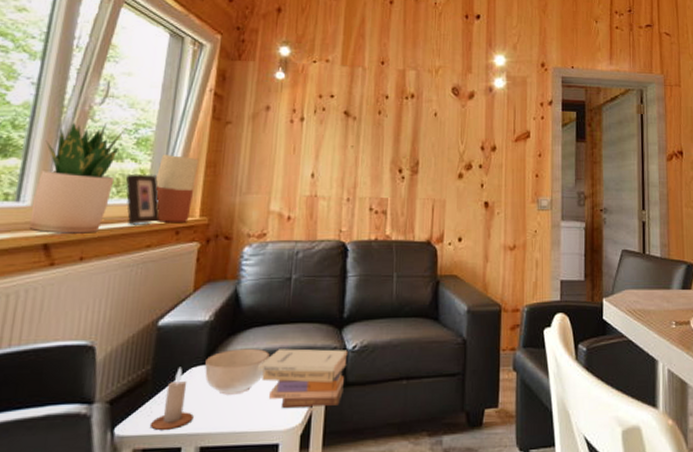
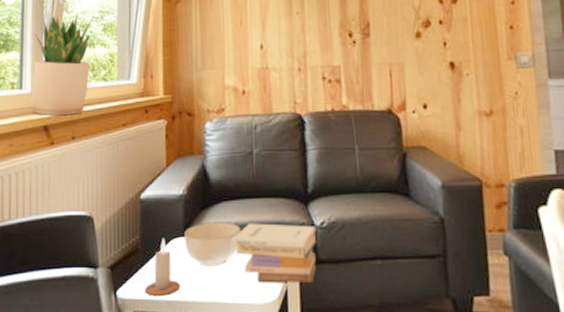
picture frame: present [125,173,160,225] -> none [98,57,130,106]
vase: present [155,154,199,222] -> none [123,37,157,102]

